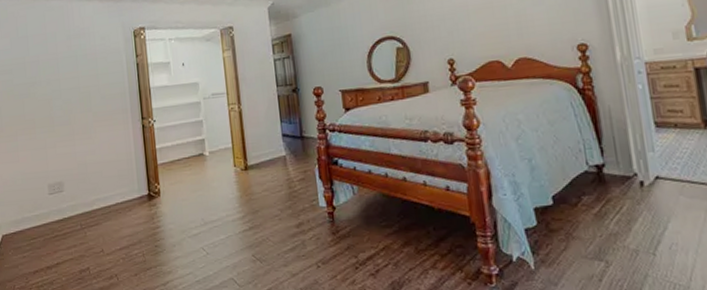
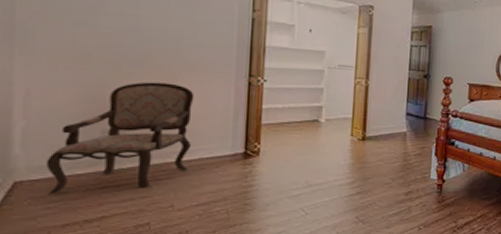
armchair: none [18,135,109,245] -> present [45,82,195,195]

